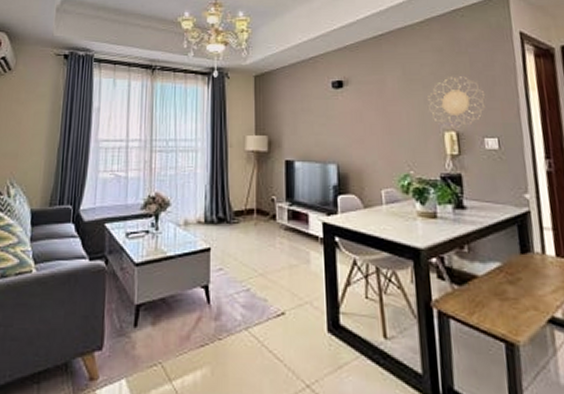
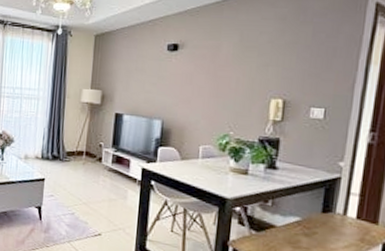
decorative wall piece: present [428,76,486,129] -> none [260,46,322,97]

